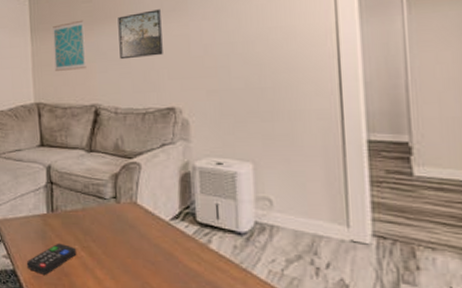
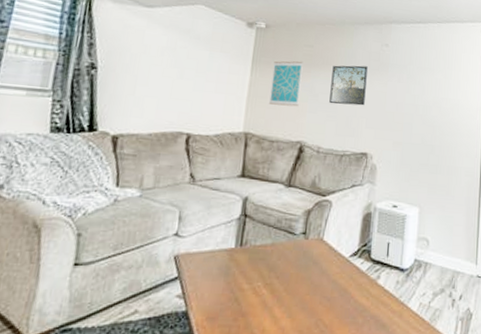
remote control: present [26,243,77,275] -> none [201,280,259,316]

